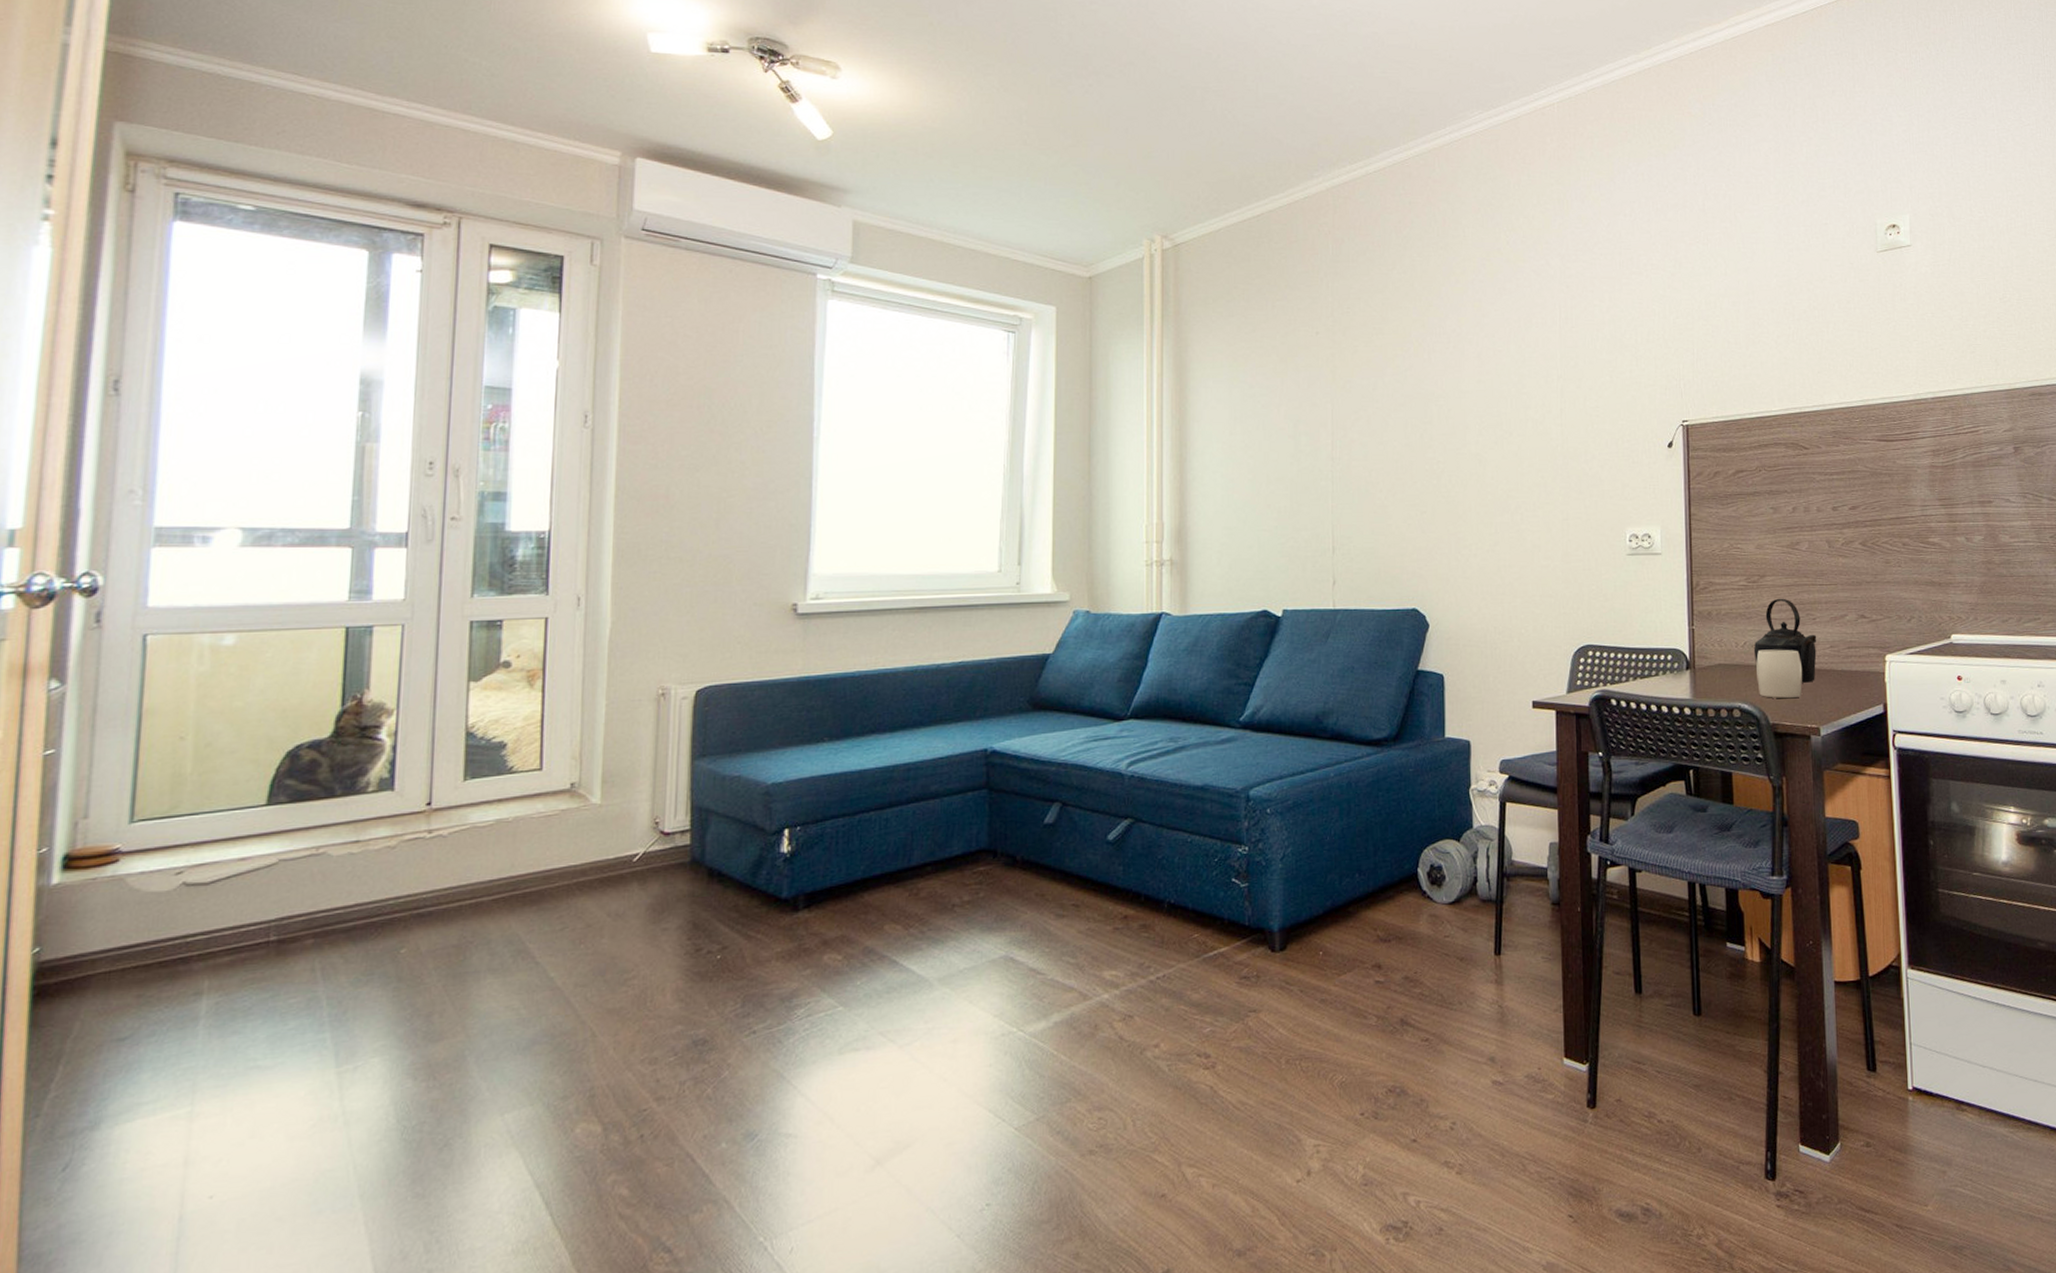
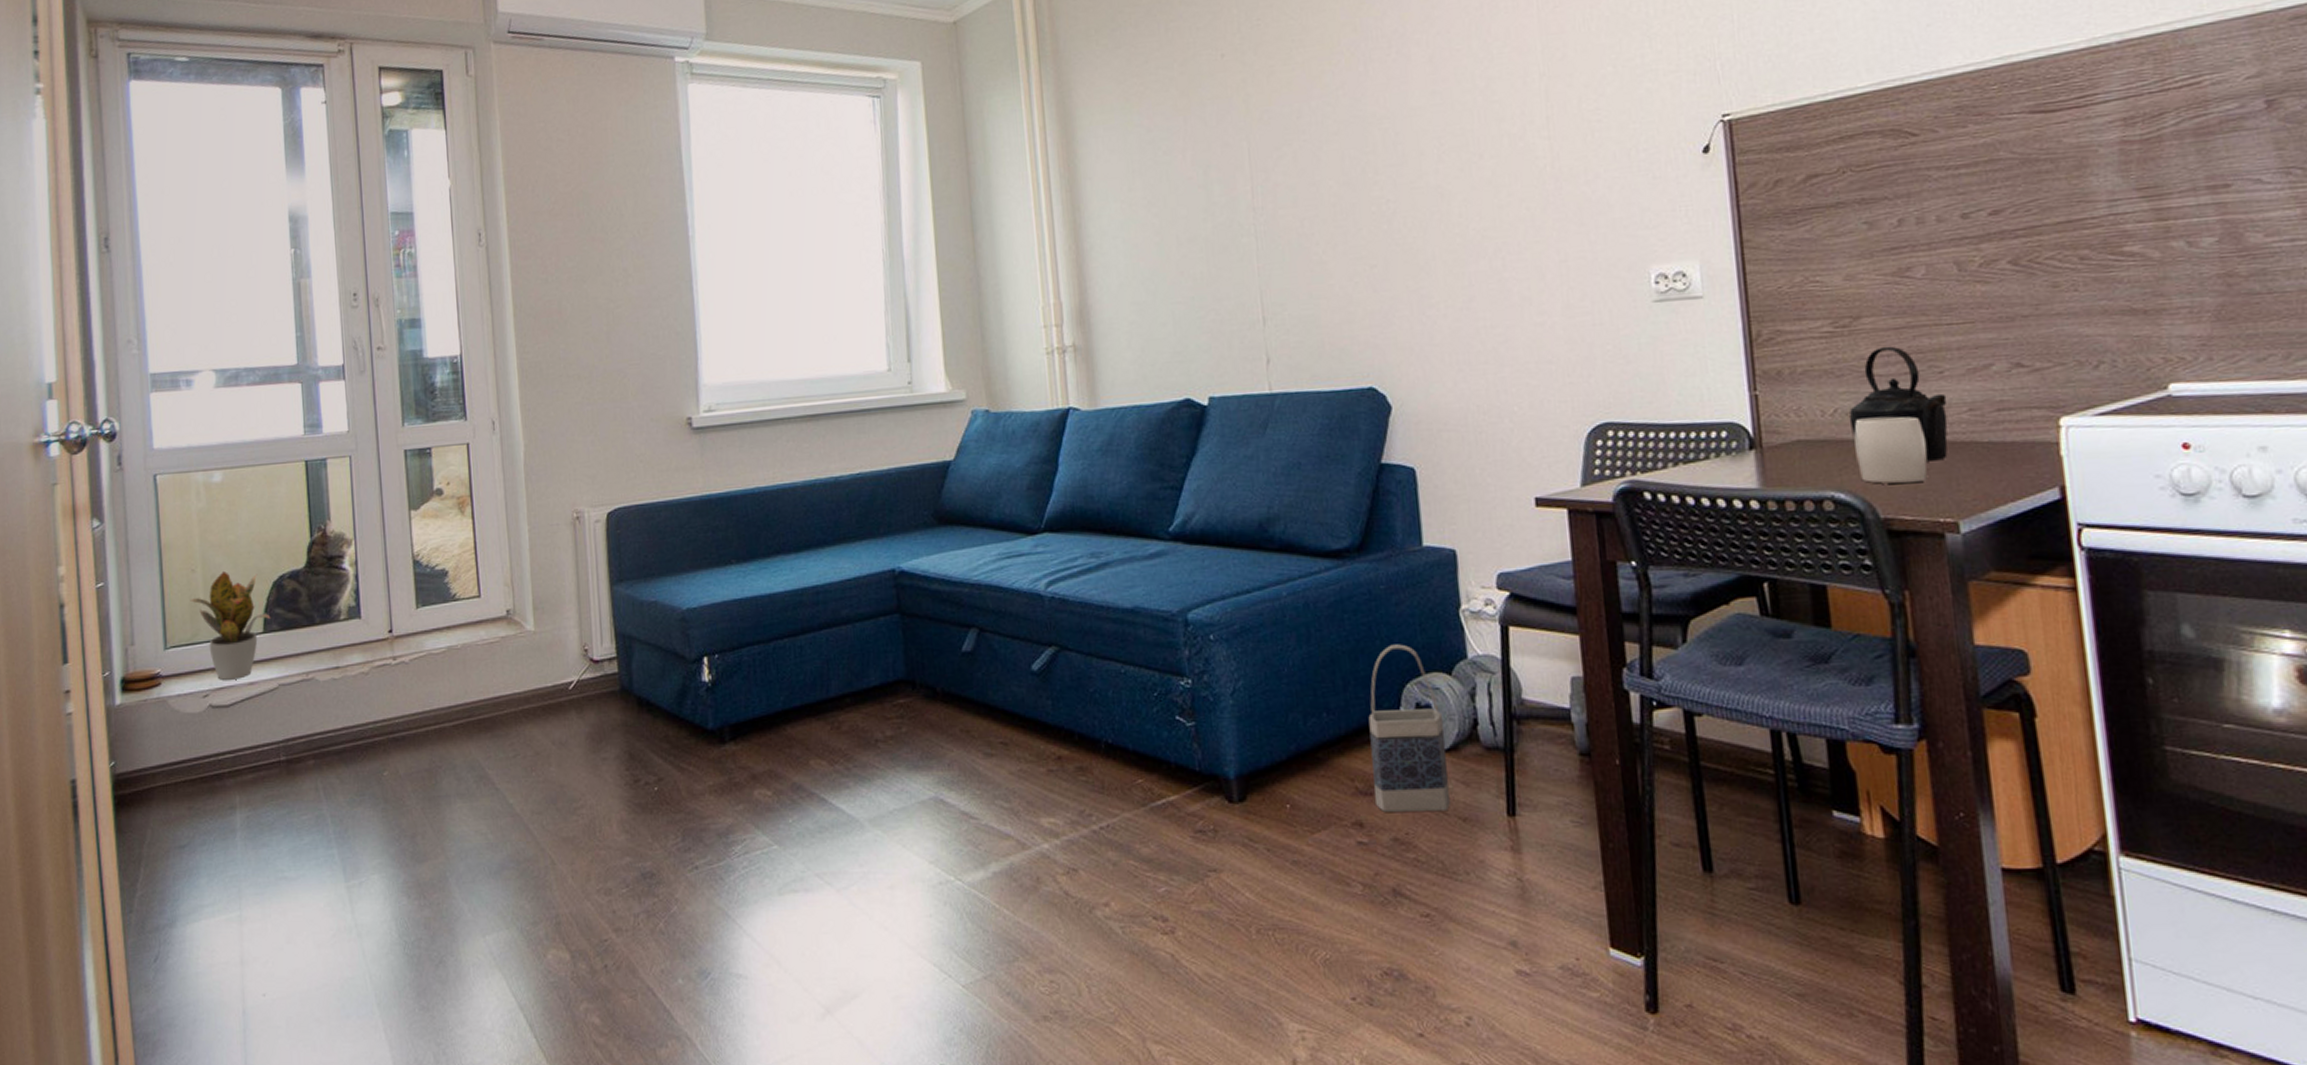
potted plant: none [173,738,279,856] -> present [190,570,271,680]
bag: none [1392,816,1452,955] -> present [1368,644,1450,812]

